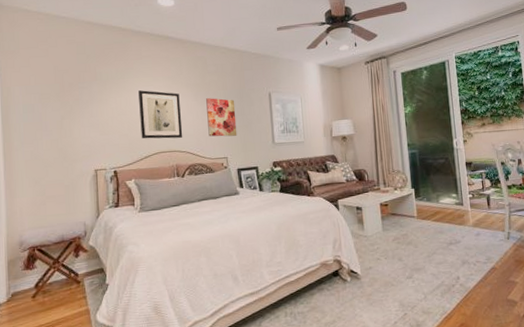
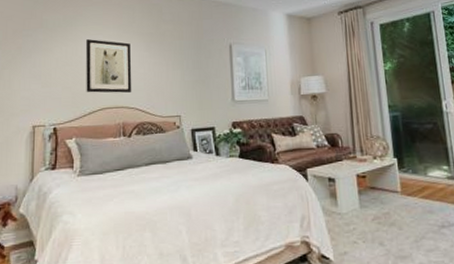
wall art: present [206,98,237,137] -> none [160,49,193,92]

